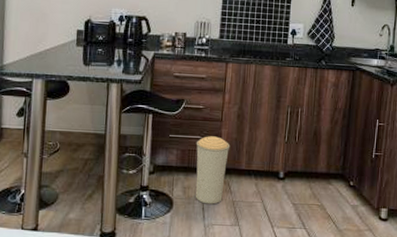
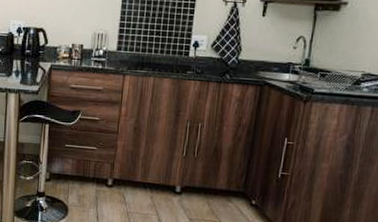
trash can: present [195,136,230,205] -> none [89,147,126,214]

